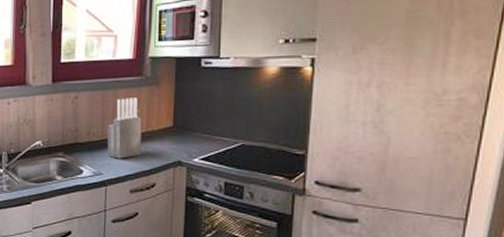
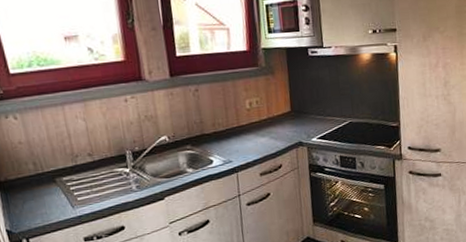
knife block: present [107,97,142,159] -> none [230,87,266,146]

